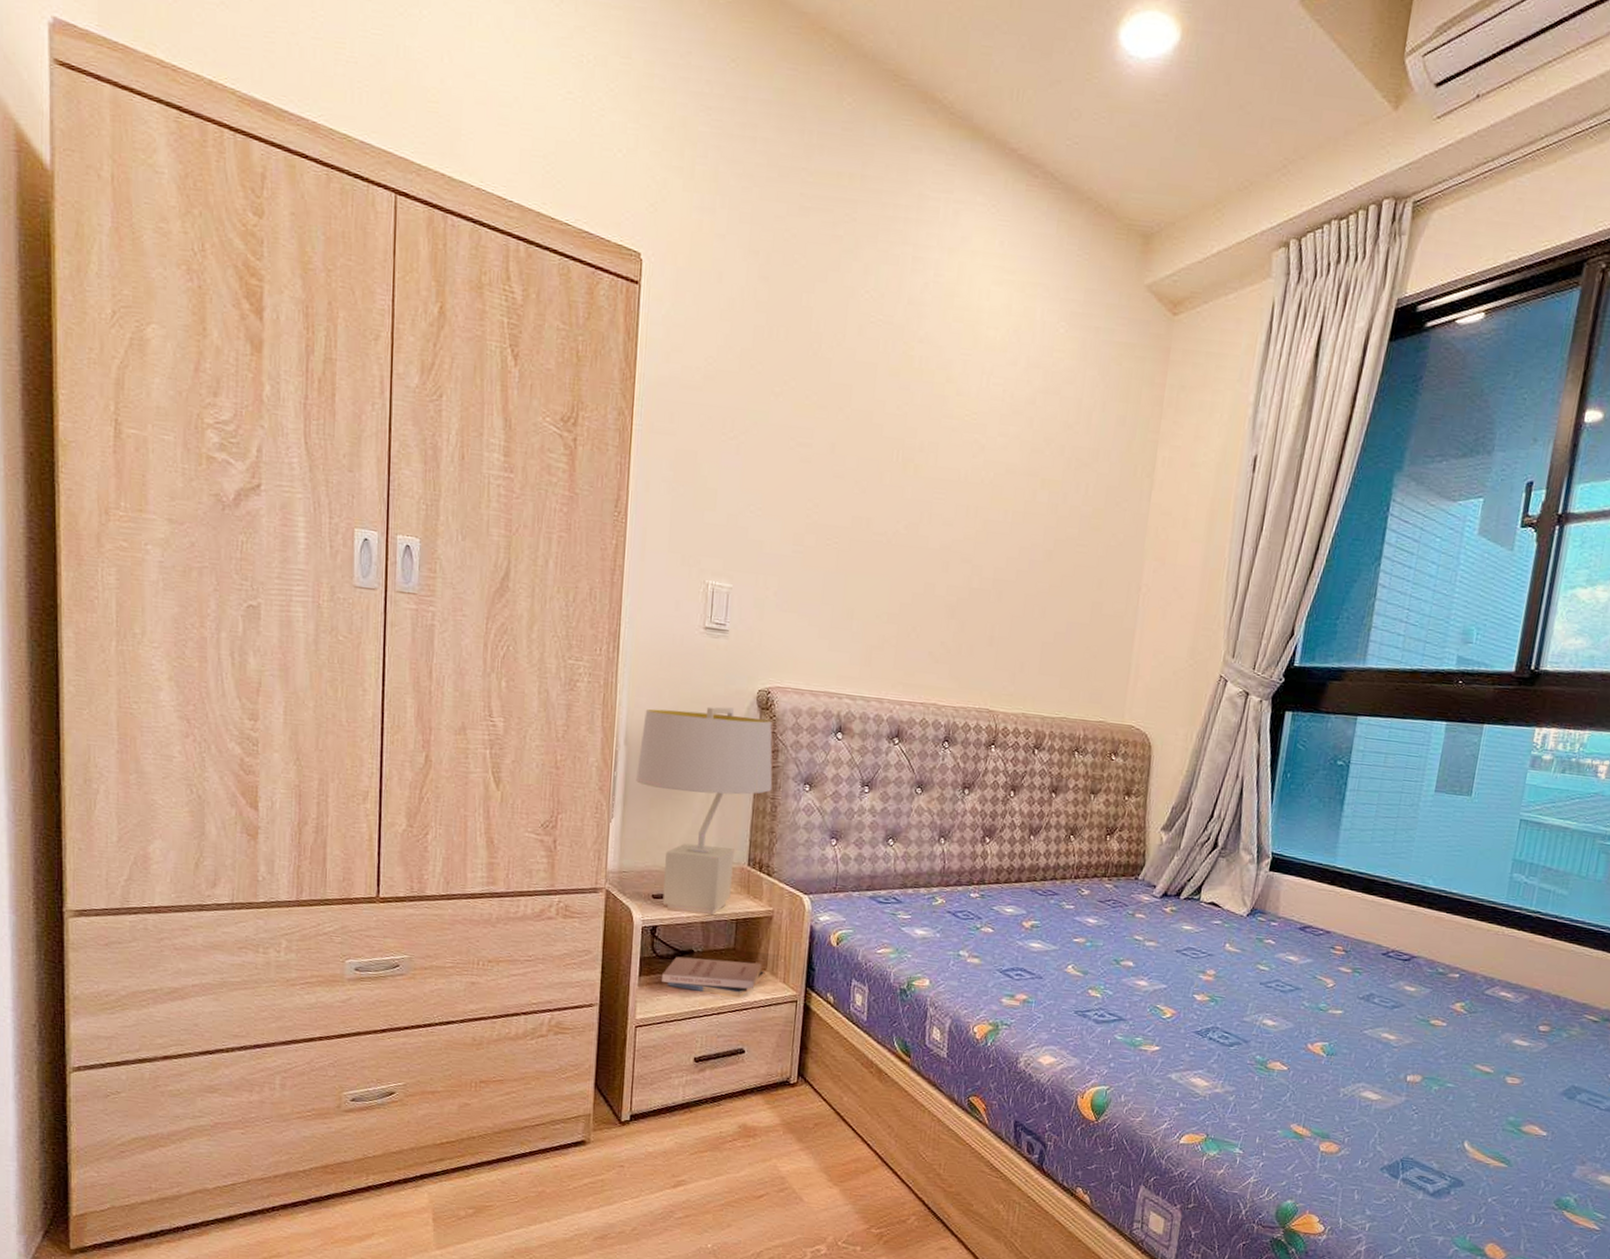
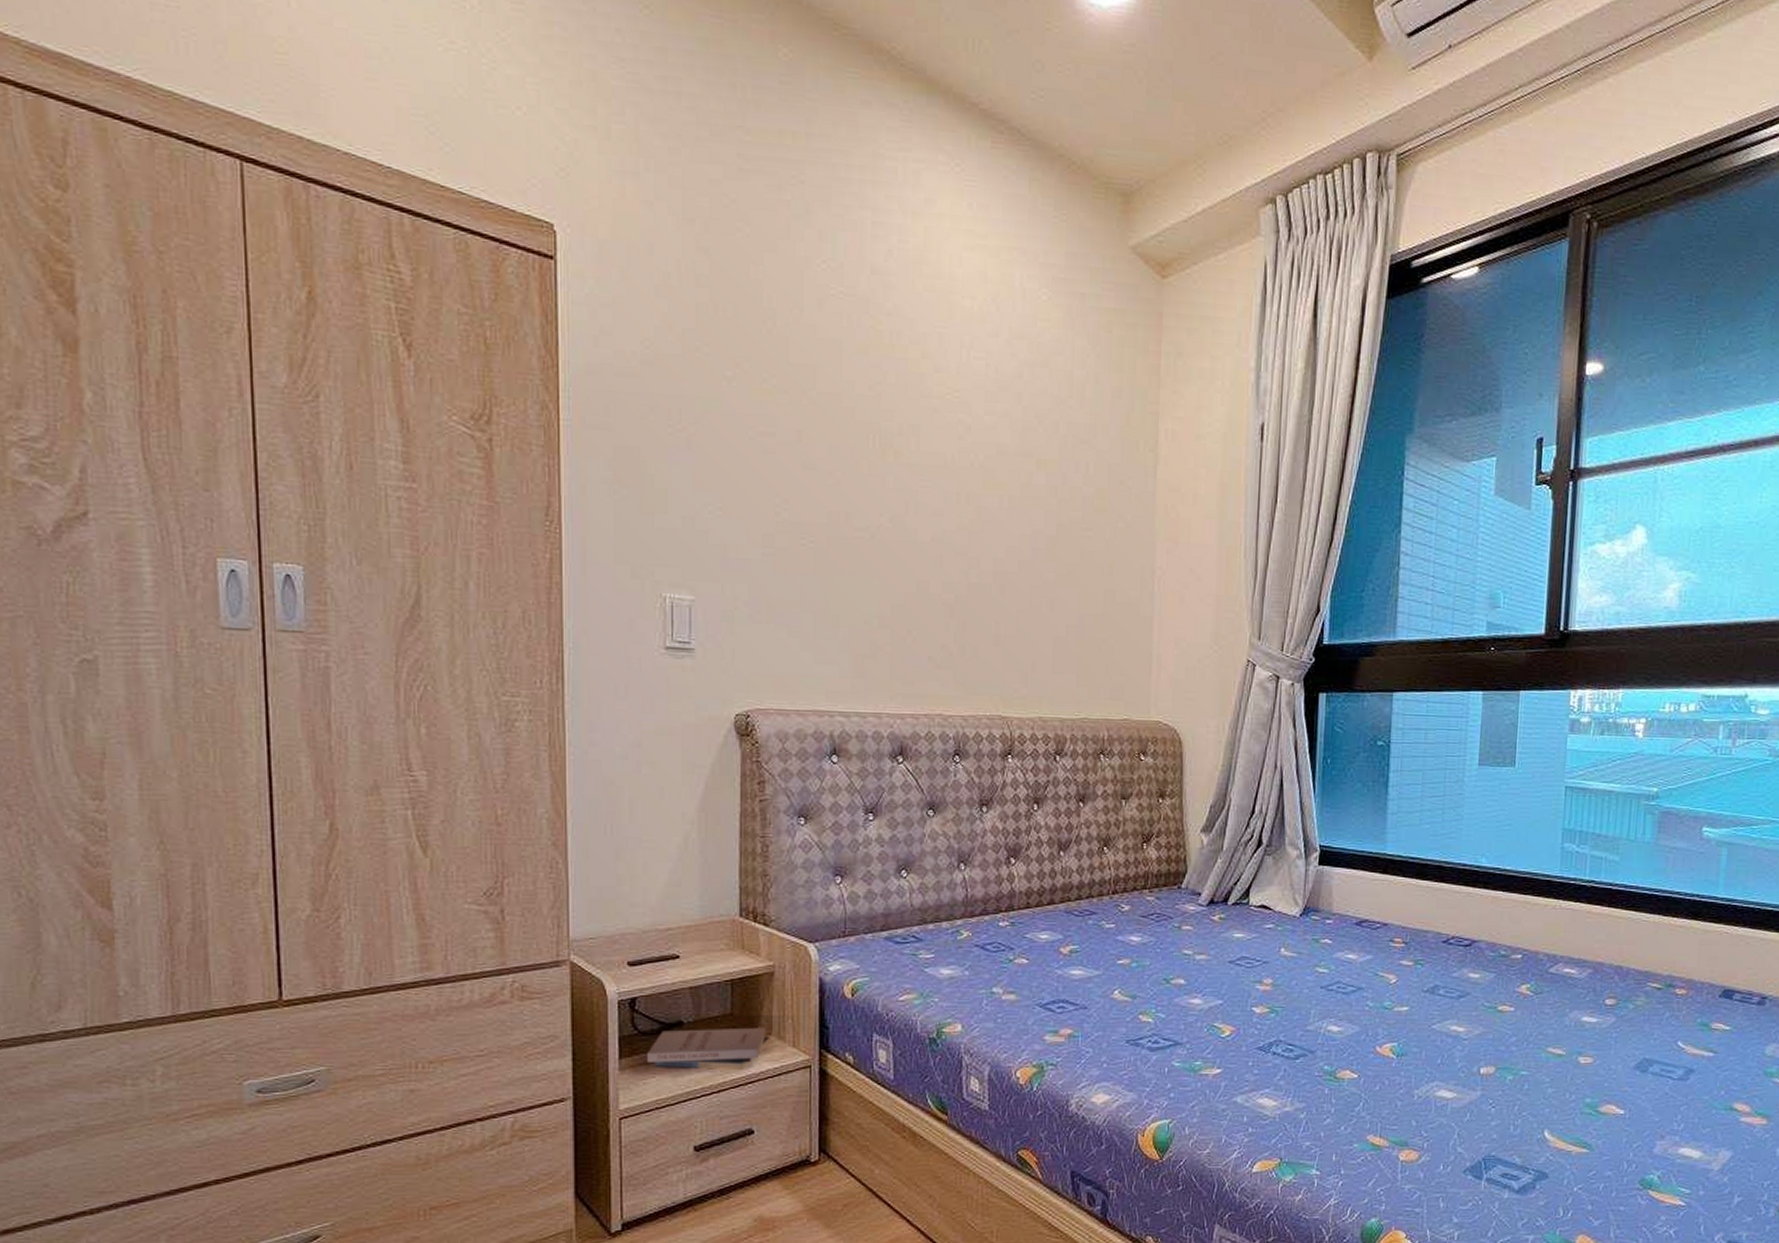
table lamp: present [636,706,773,916] -> none [597,737,761,979]

